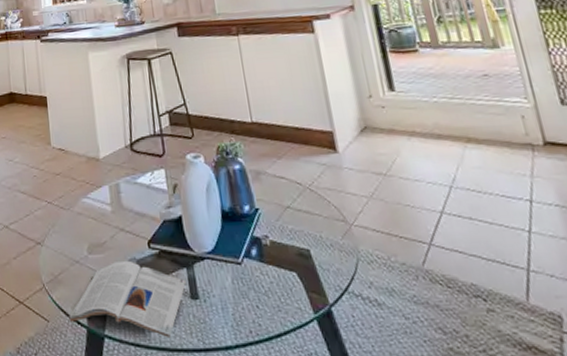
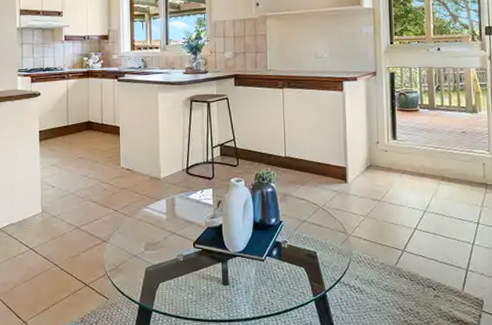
magazine: present [69,260,187,339] -> none [125,256,221,313]

